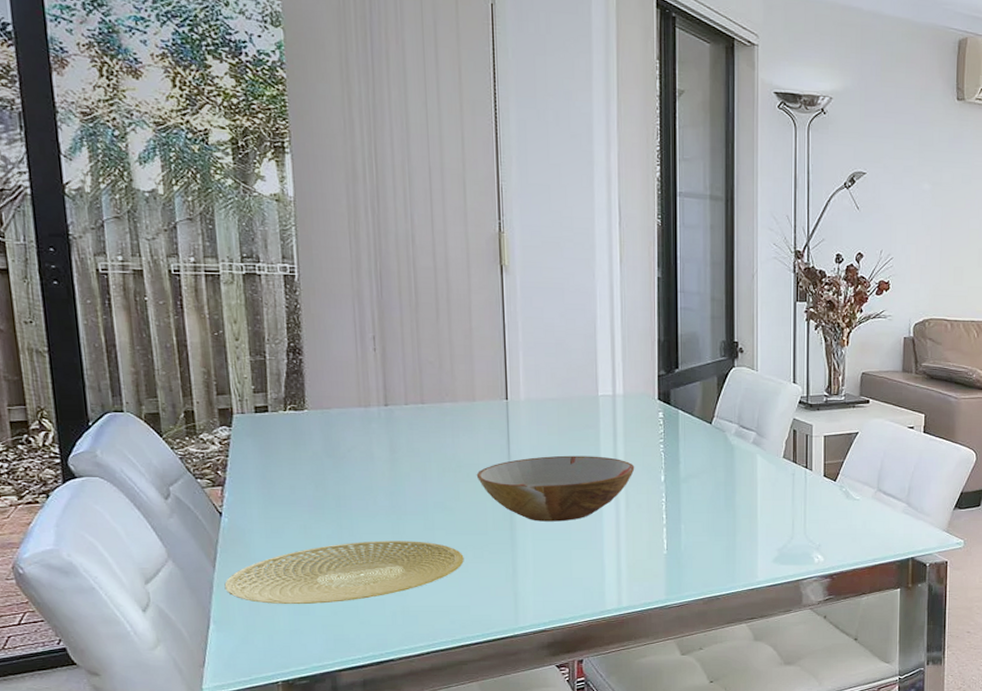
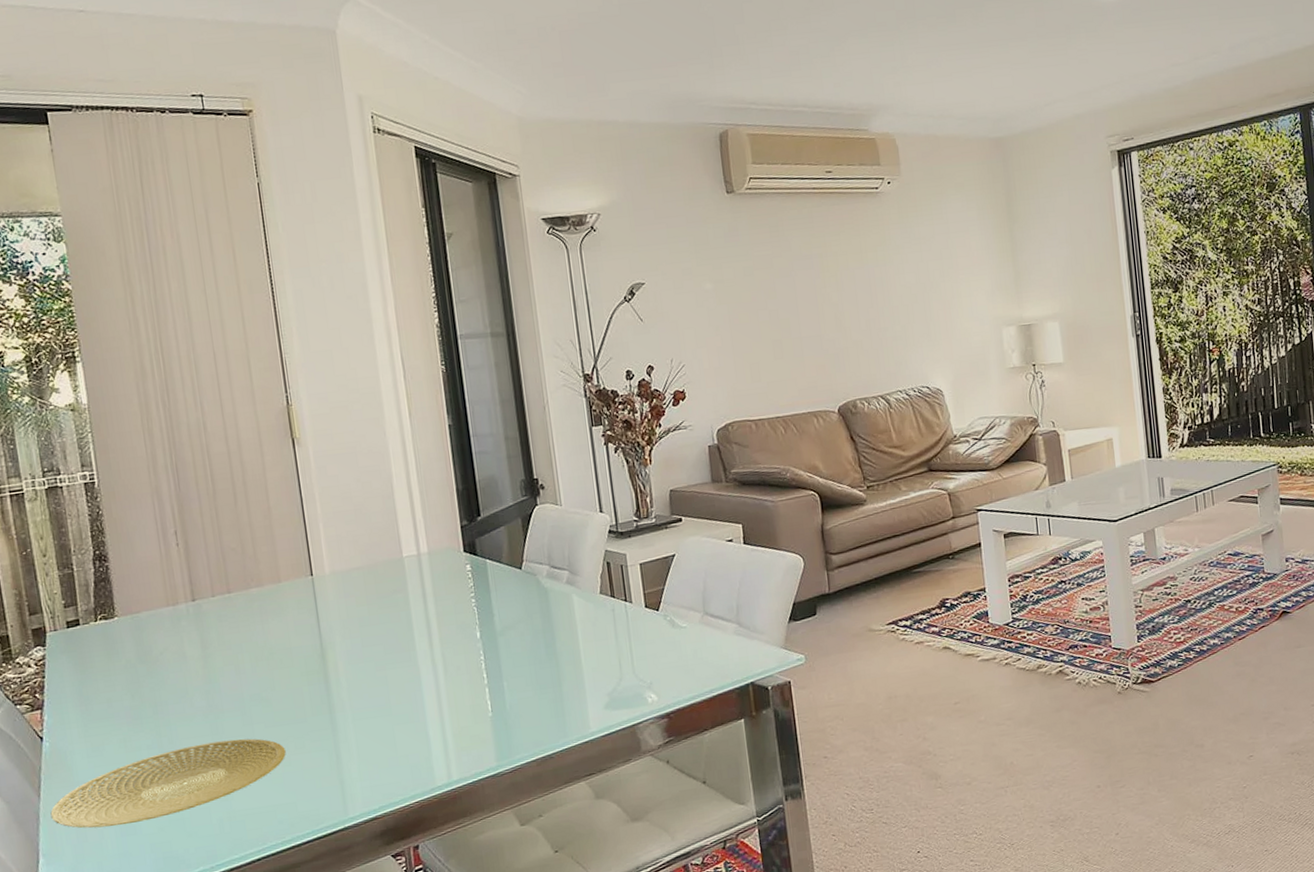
bowl: present [476,455,635,522] -> none [289,620,449,701]

